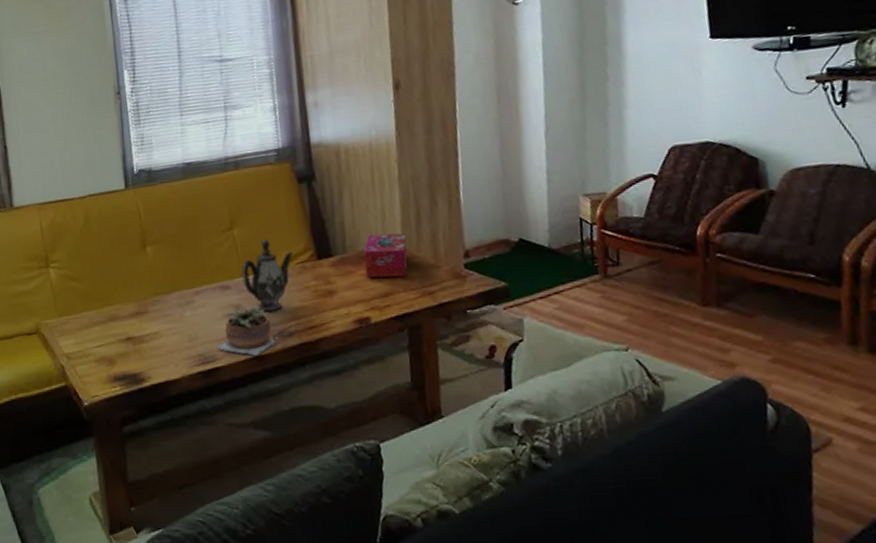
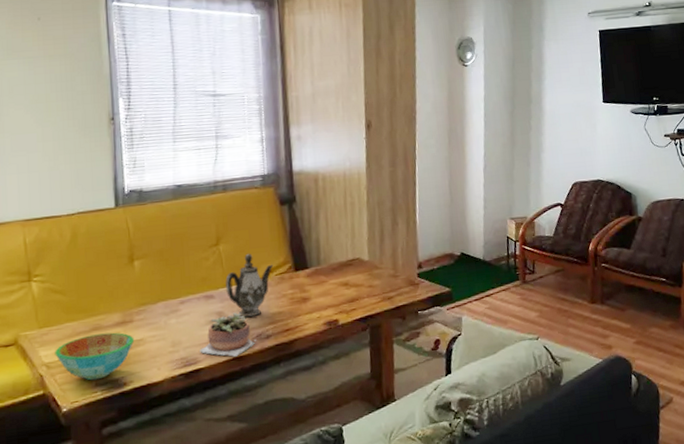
bowl: none [74,323,151,375] -> present [55,332,135,381]
tissue box: present [364,233,408,278] -> none [335,248,372,286]

